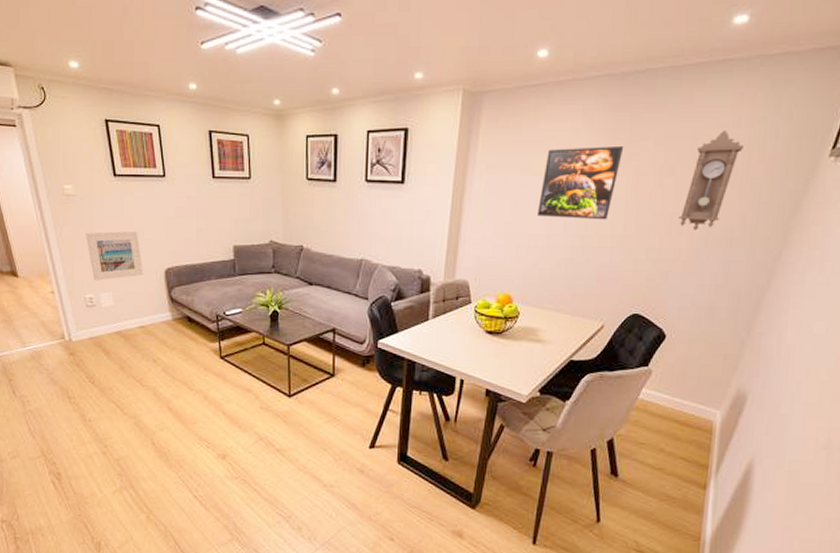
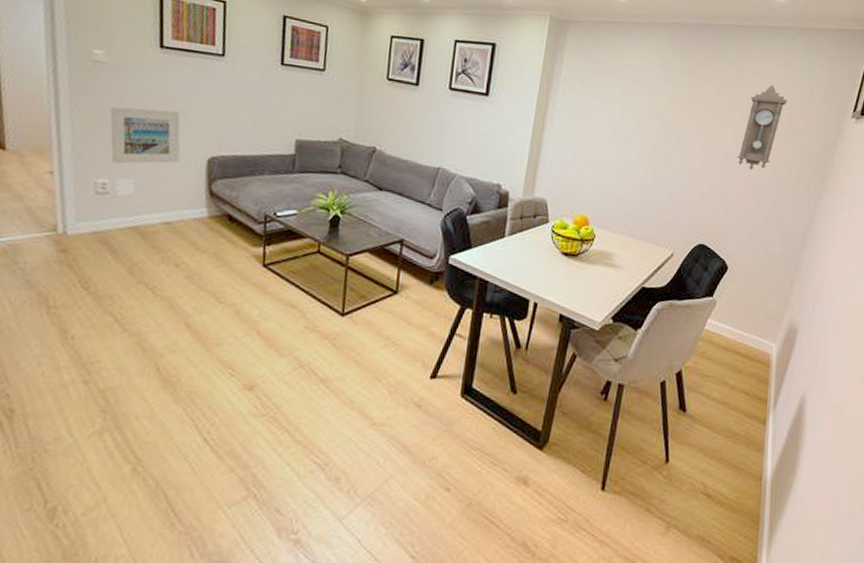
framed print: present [536,145,624,220] -> none [614,81,691,153]

